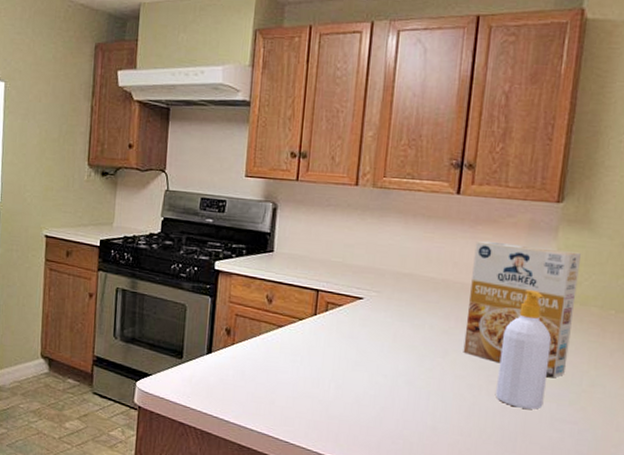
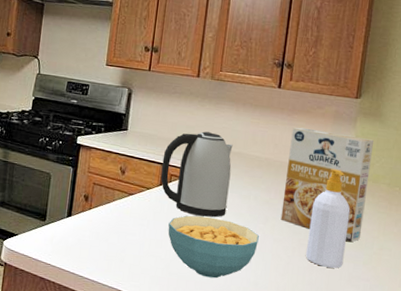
kettle: none [315,250,402,351] -> present [160,131,233,218]
cereal bowl: none [325,349,437,423] -> present [168,215,259,279]

